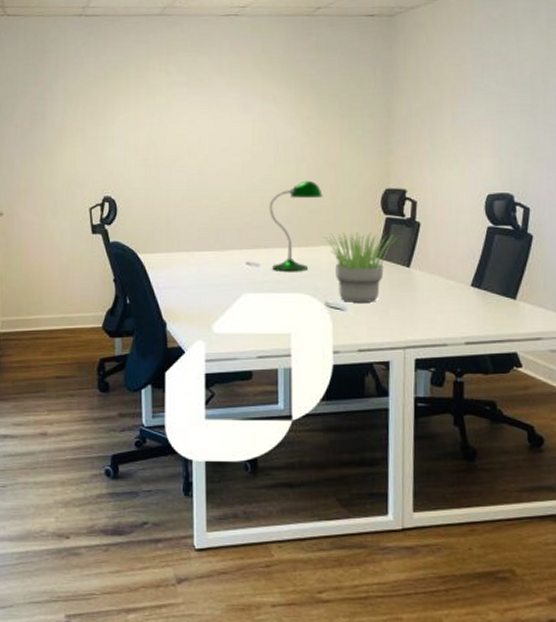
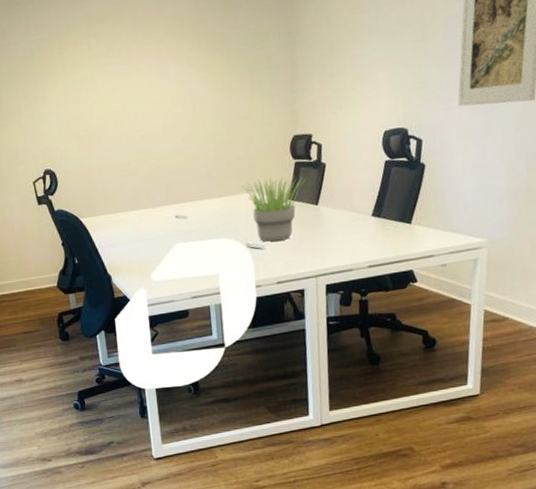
desk lamp: present [269,180,323,272] -> none [191,135,238,221]

